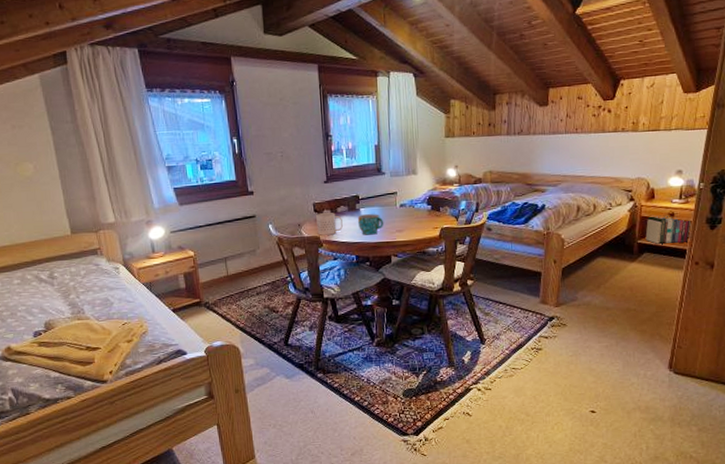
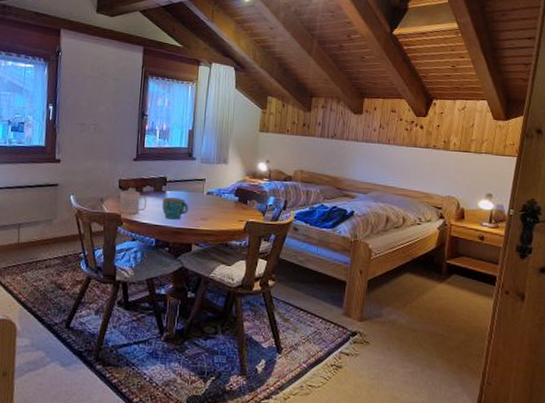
books: present [645,215,691,244] -> none [454,235,501,269]

